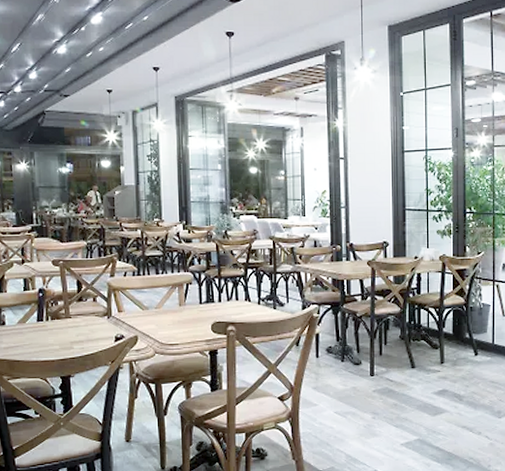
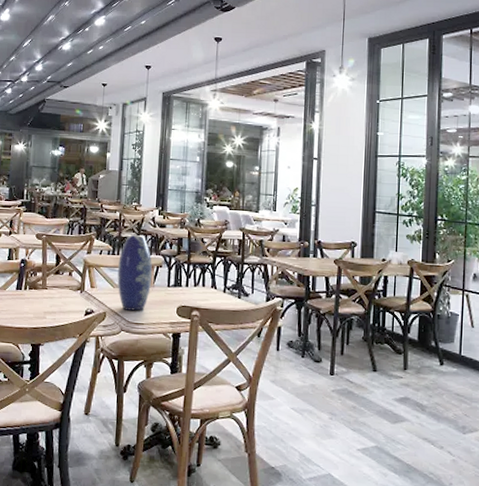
vase: none [145,252,182,332] -> present [117,234,152,311]

